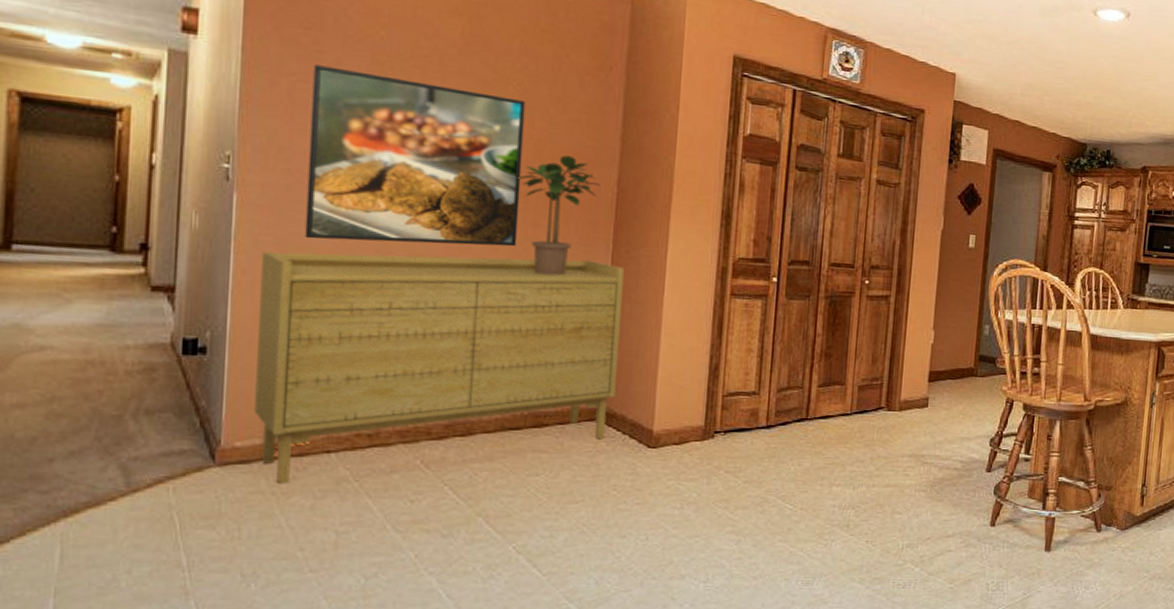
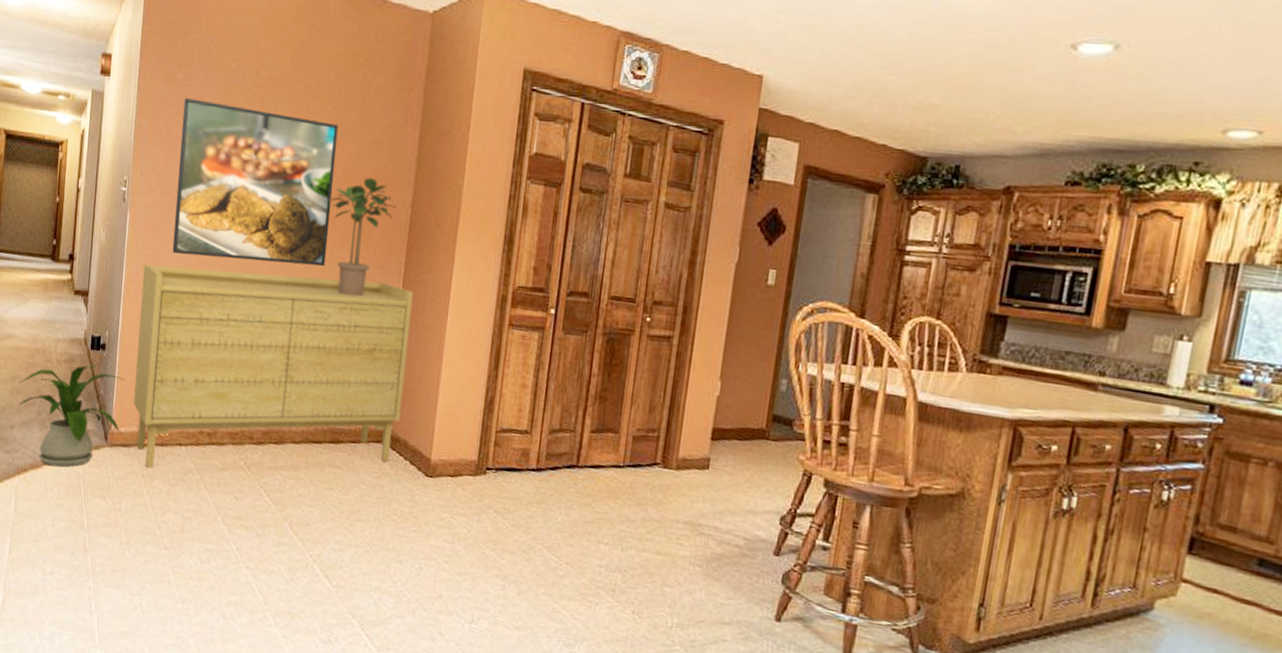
house plant: none [62,372,241,500] -> present [20,364,126,468]

